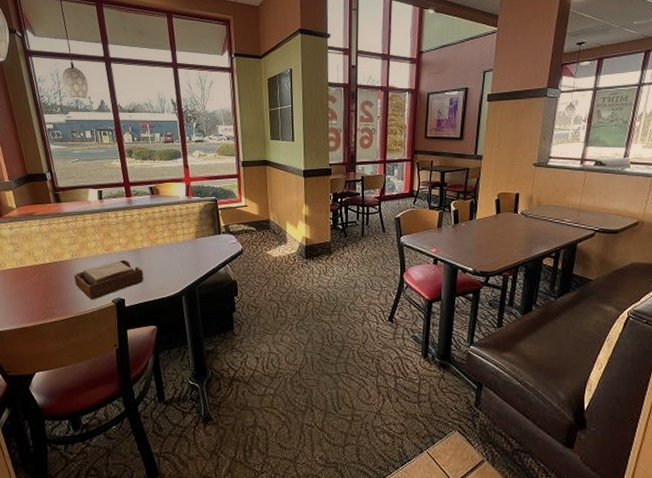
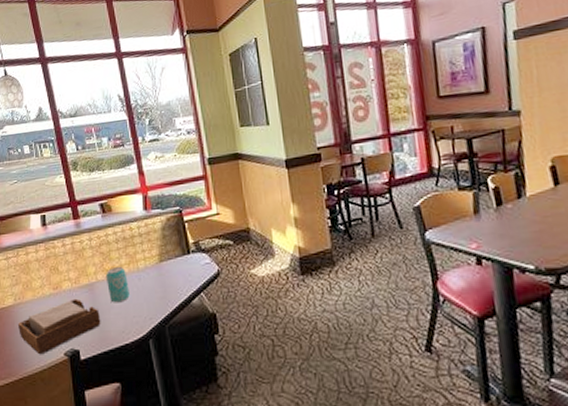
beverage can: none [150,238,169,266] -> present [105,266,130,303]

